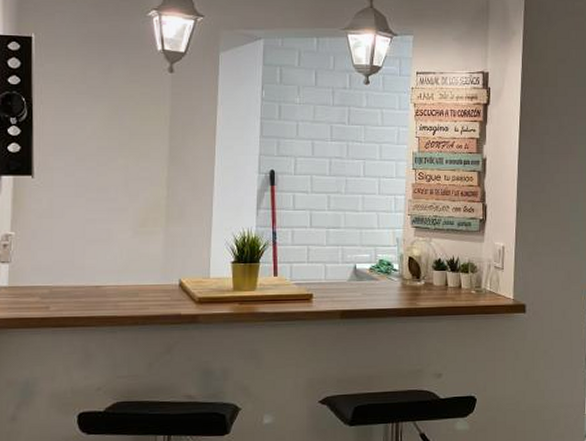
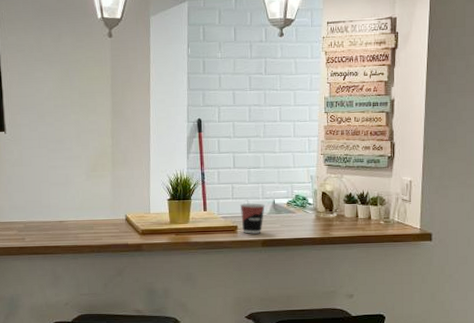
cup: none [316,268,345,304] -> present [240,203,265,234]

